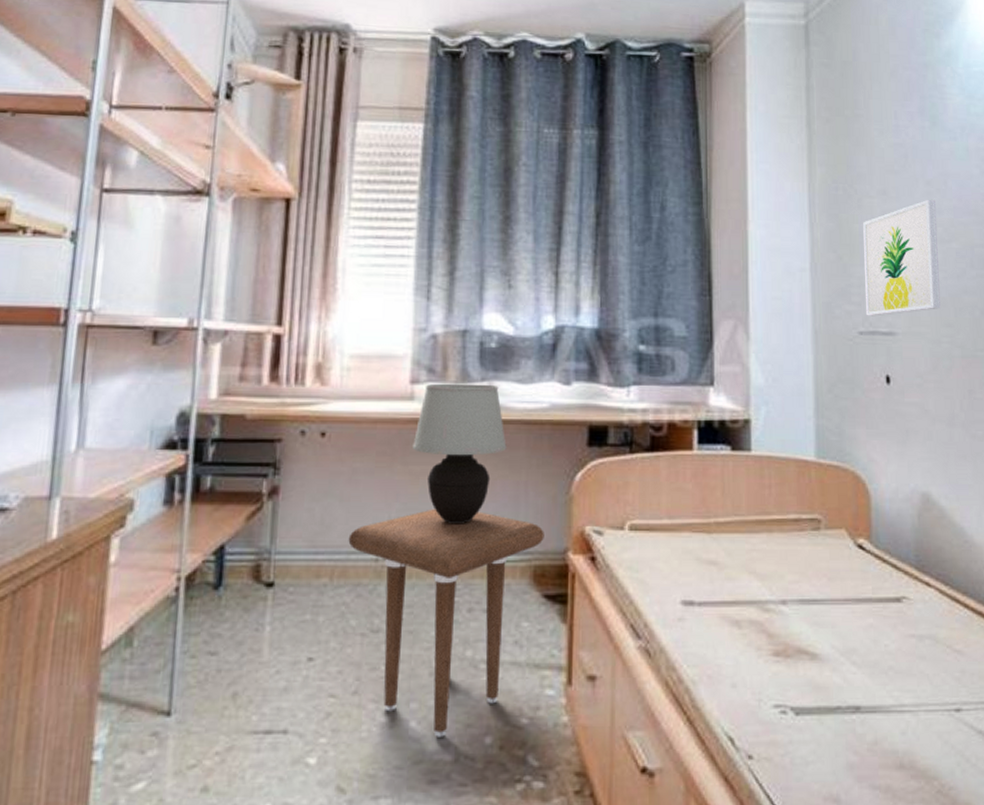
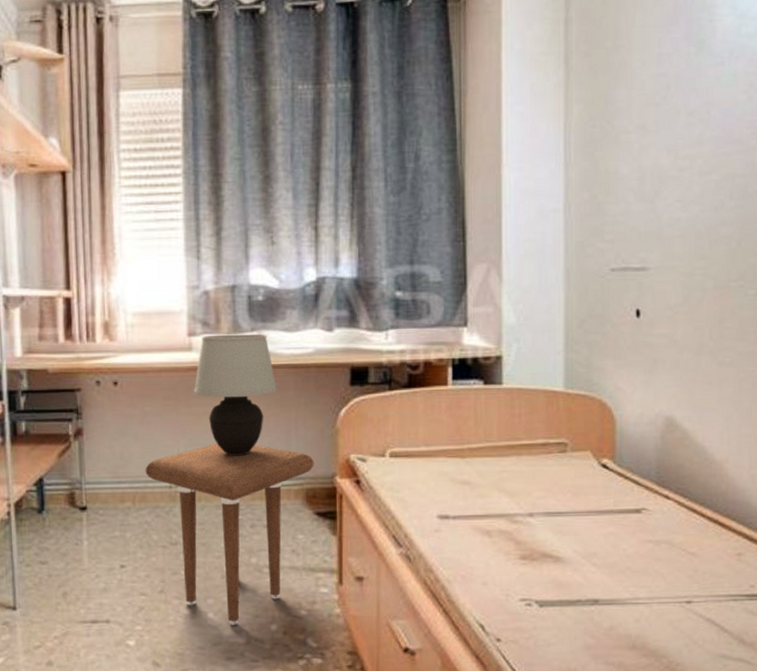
wall art: present [863,199,941,316] -> none [618,130,698,253]

